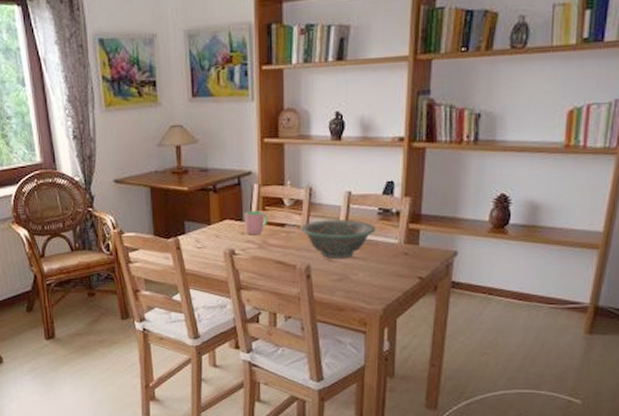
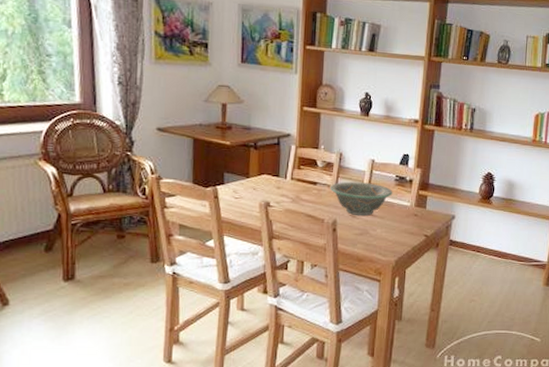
cup: present [244,211,268,235] -> none [280,168,303,191]

